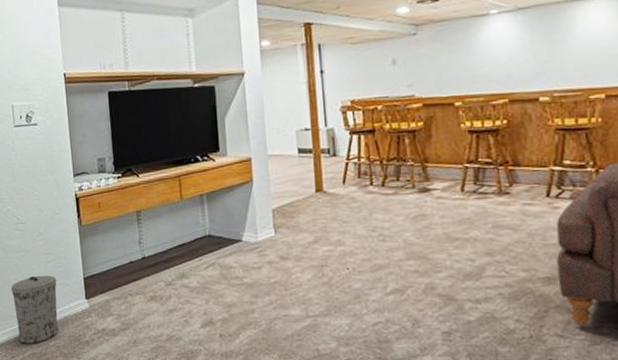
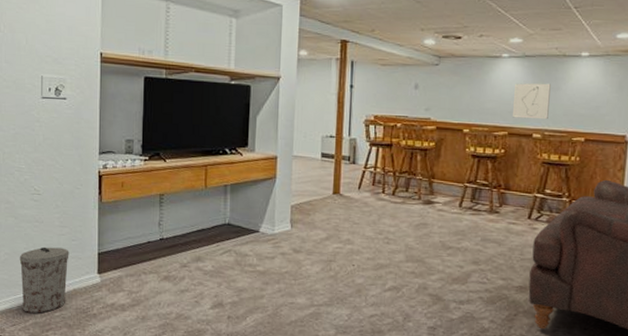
wall art: none [510,36,556,82] -> present [513,83,551,120]

